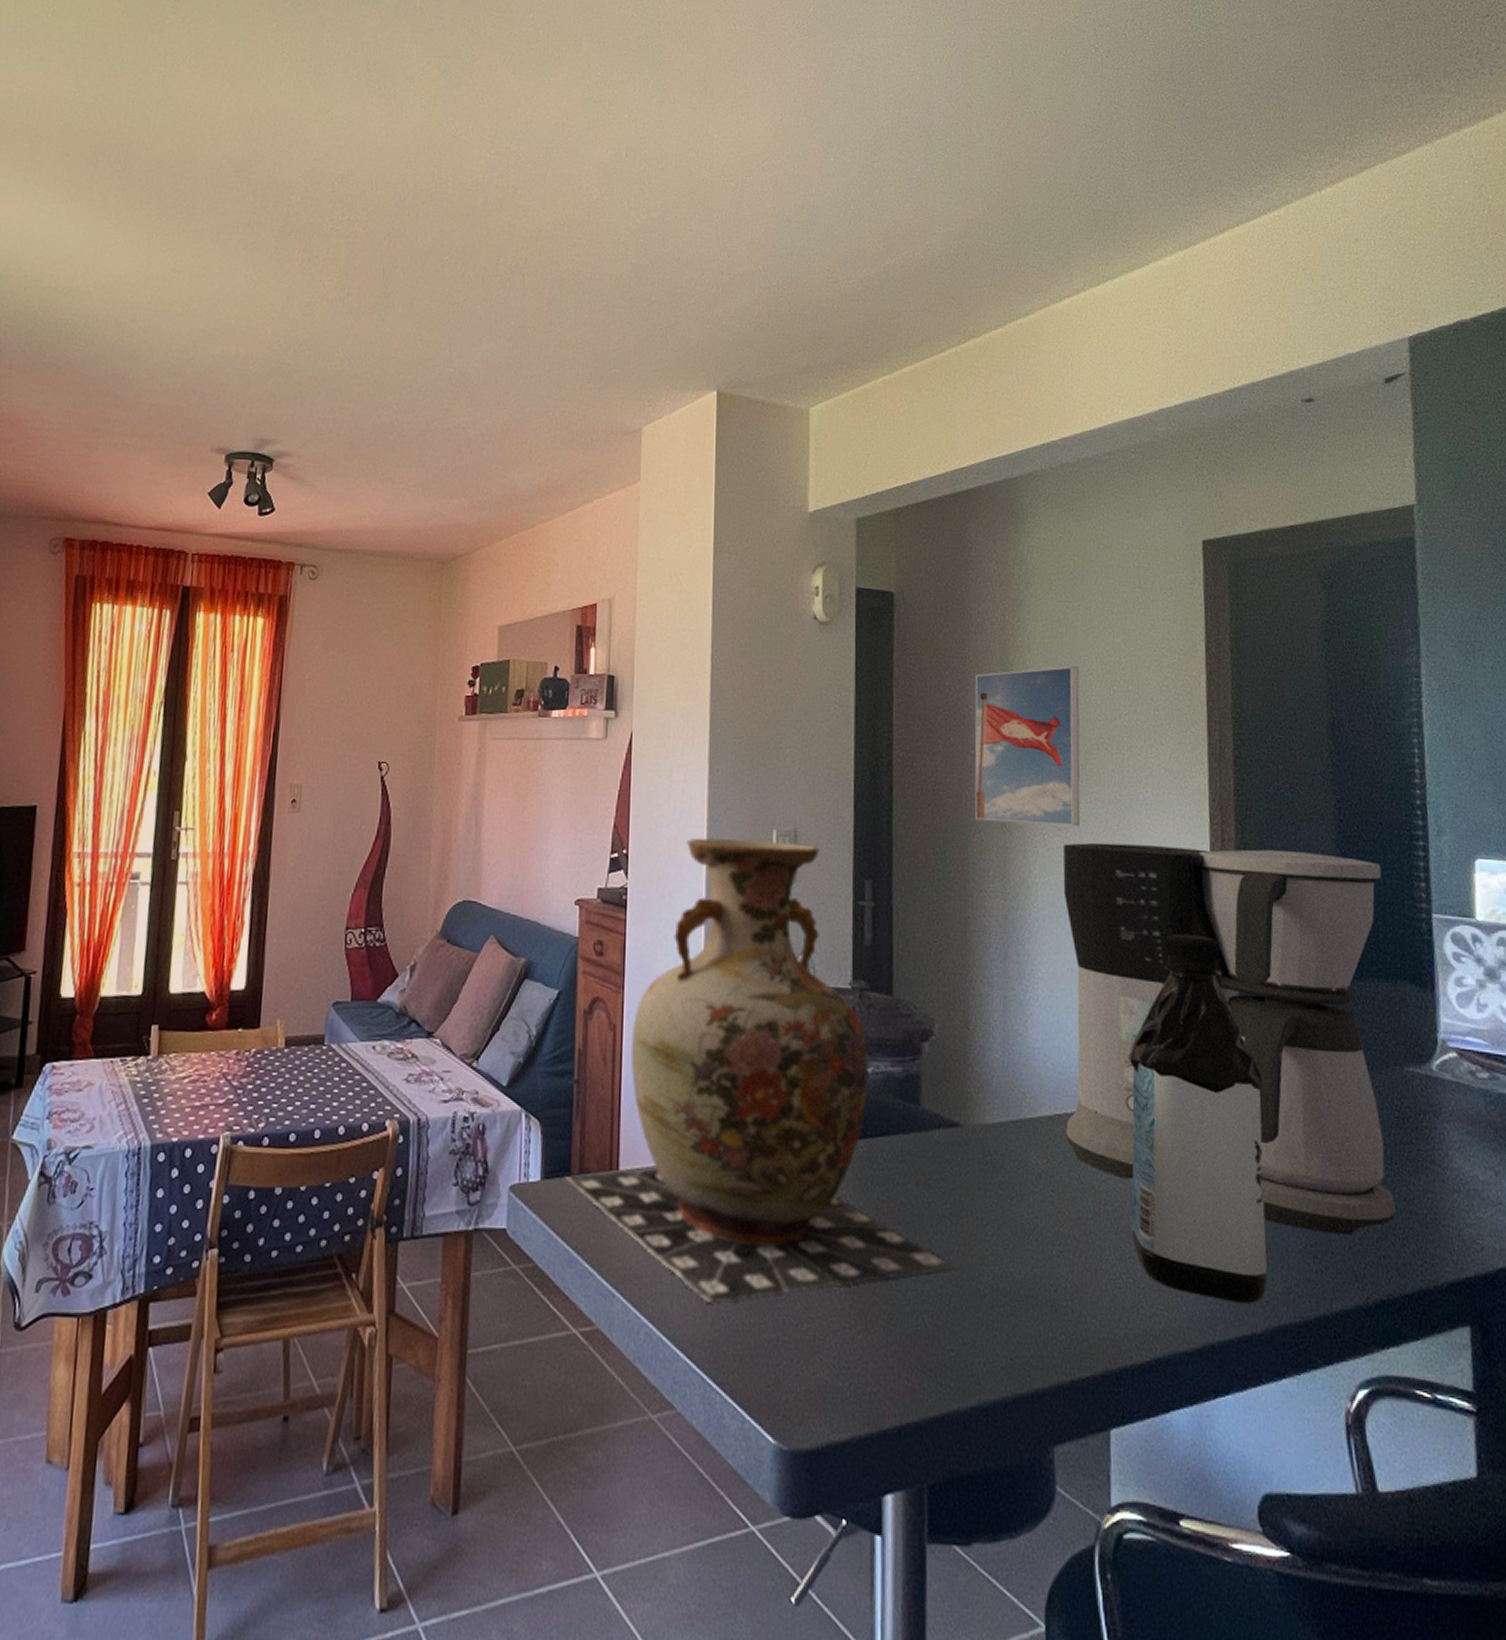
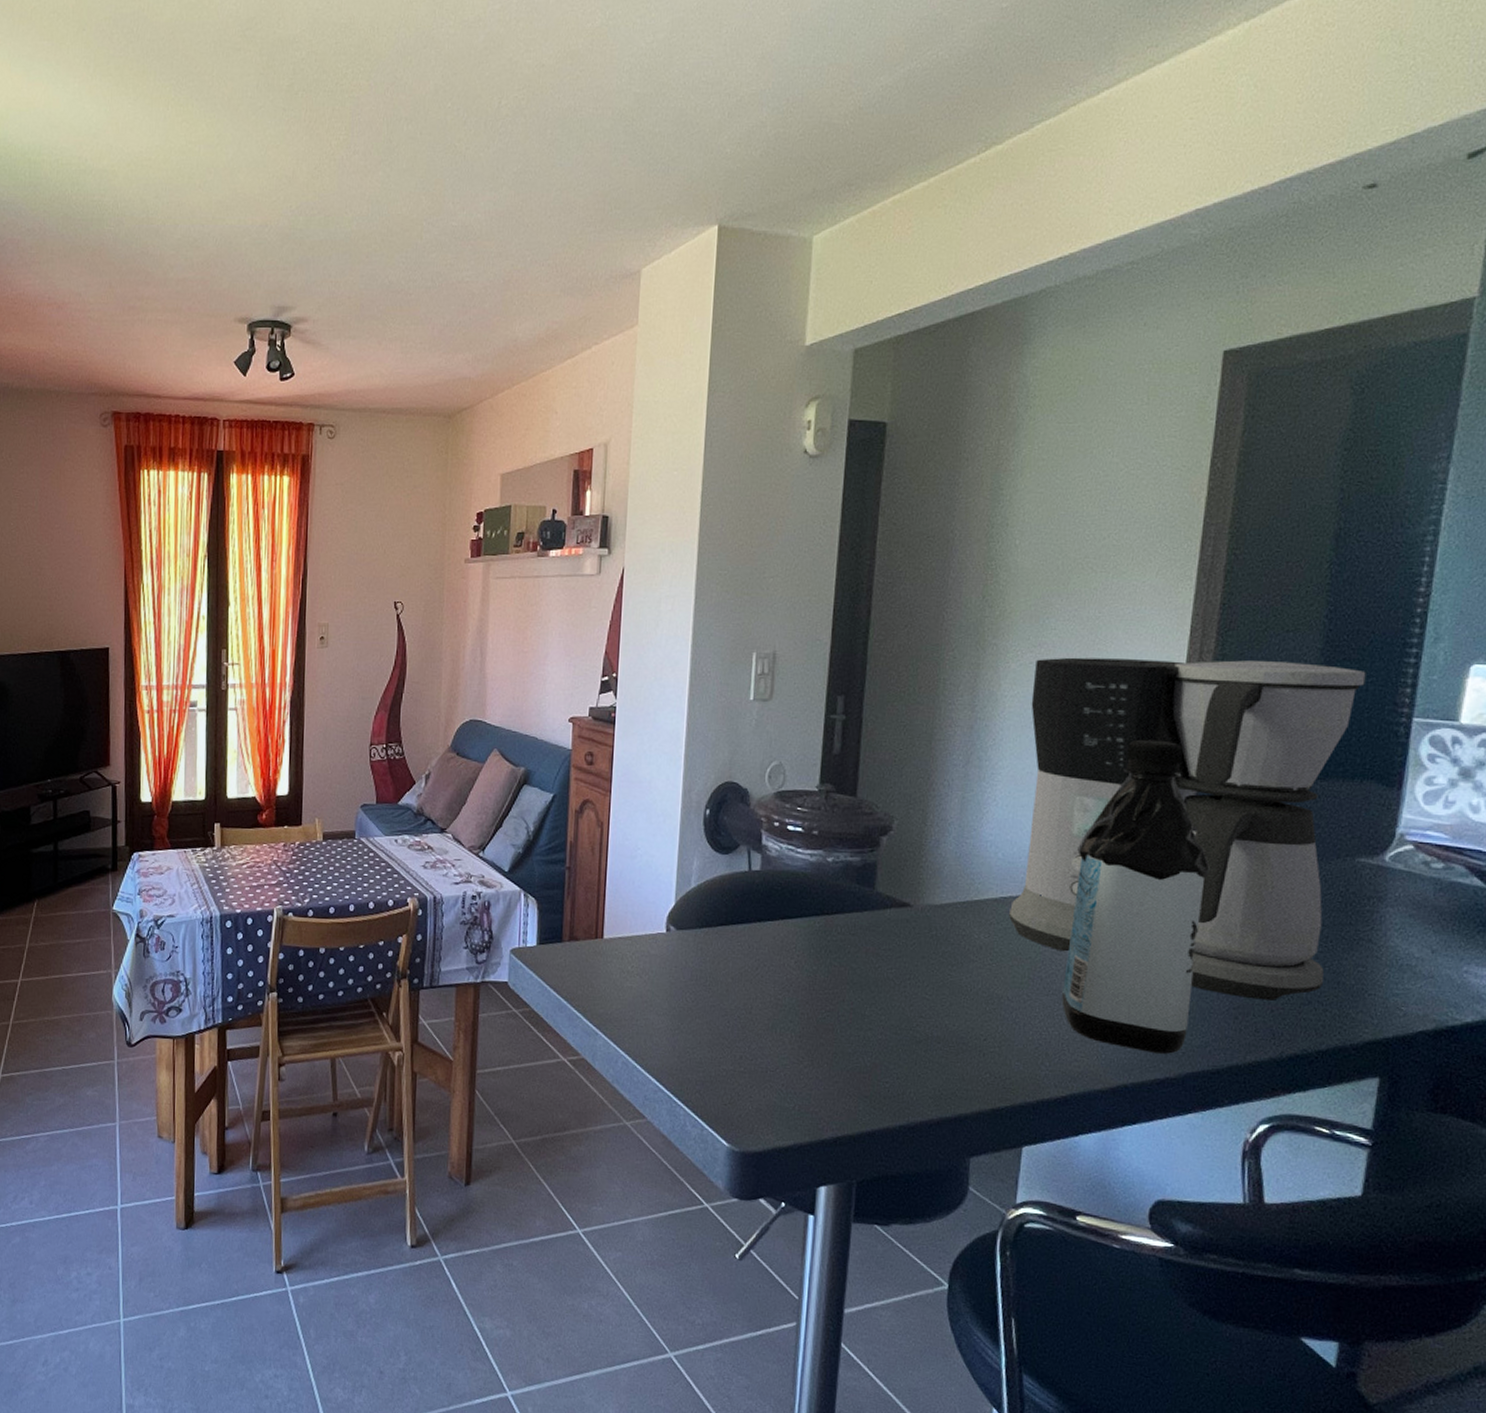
vase: present [565,837,956,1302] -> none [557,661,896,1041]
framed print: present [974,666,1080,827] -> none [950,488,1072,643]

